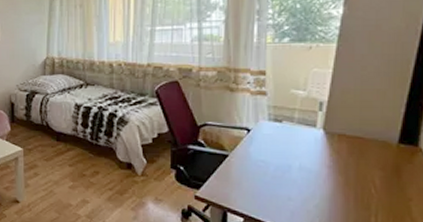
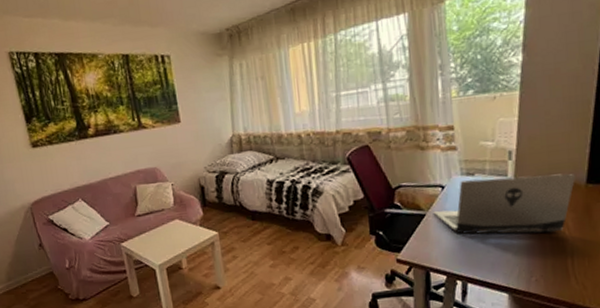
laptop computer: none [236,127,388,188] -> present [433,173,576,235]

